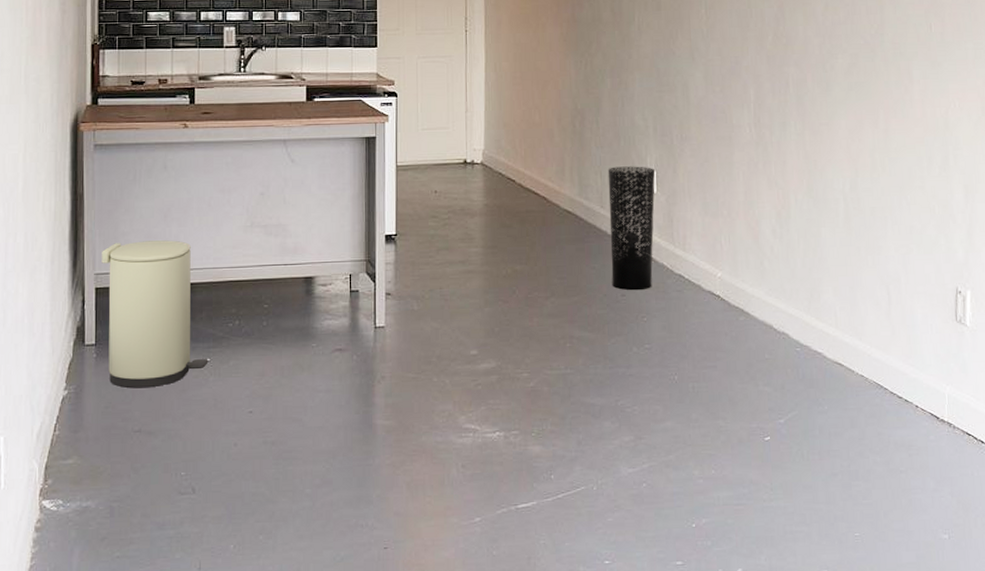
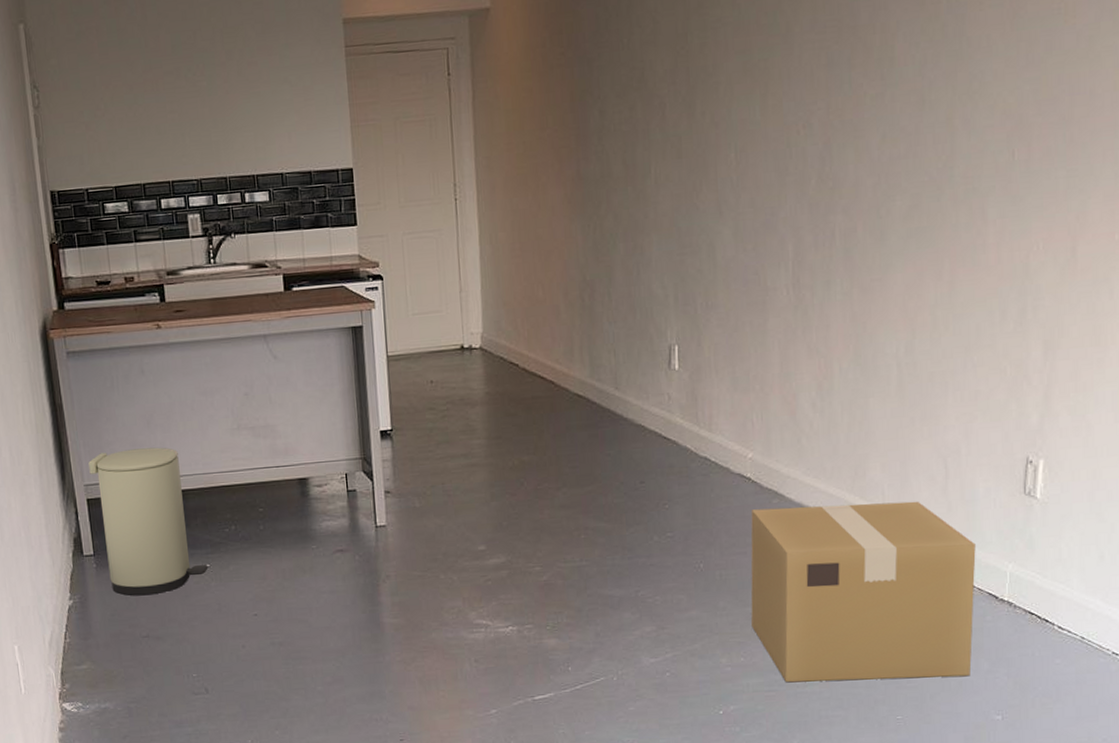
umbrella stand: present [607,166,655,290] -> none [622,341,677,477]
cardboard box: none [720,323,919,497] -> present [751,501,976,683]

